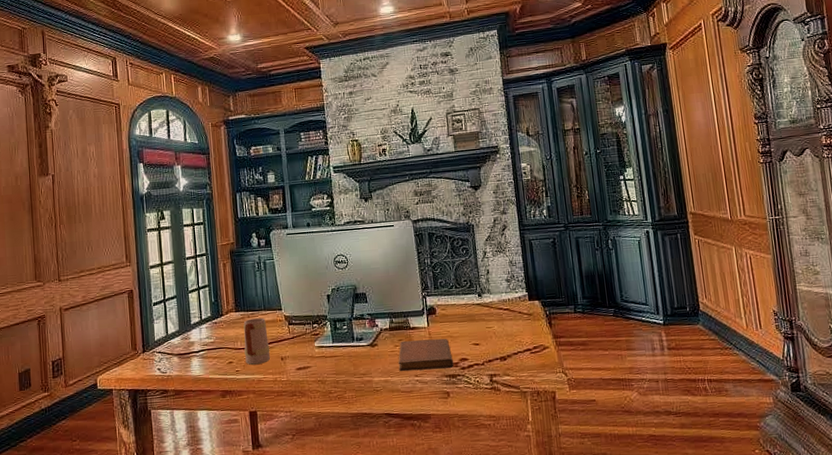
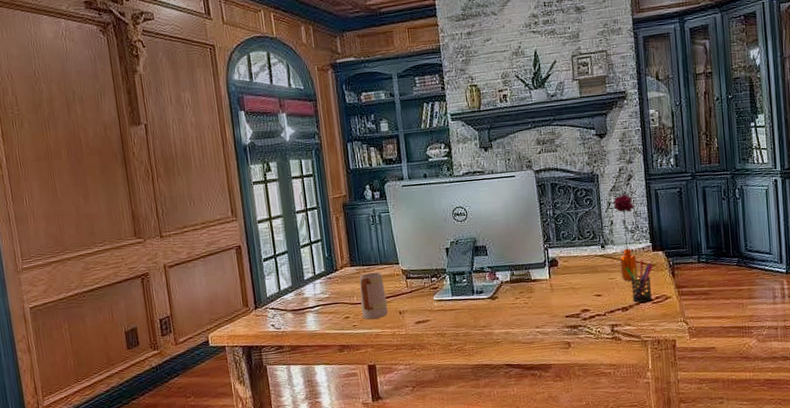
notebook: present [398,338,454,372] -> none [519,289,576,324]
flower: none [488,244,515,330] -> present [612,195,638,281]
pen holder: none [502,308,531,353] -> present [625,259,653,303]

